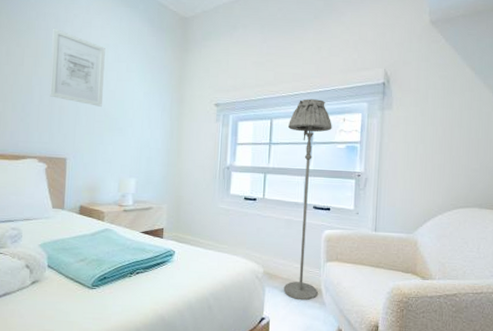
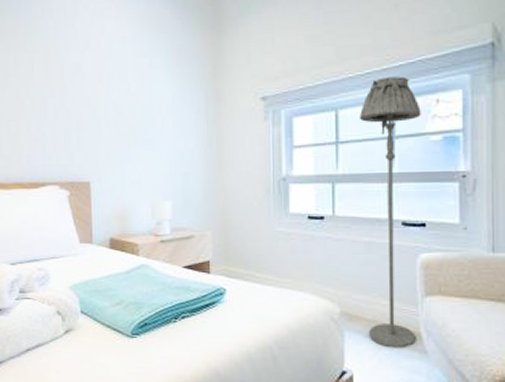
wall art: present [50,29,105,107] -> none [62,26,125,116]

